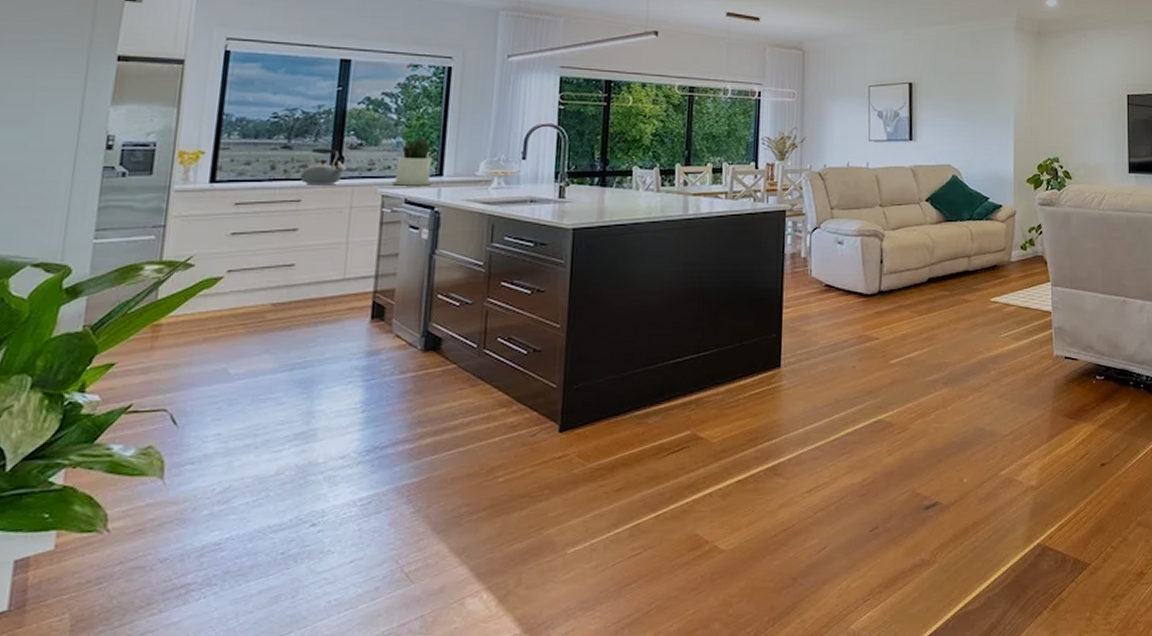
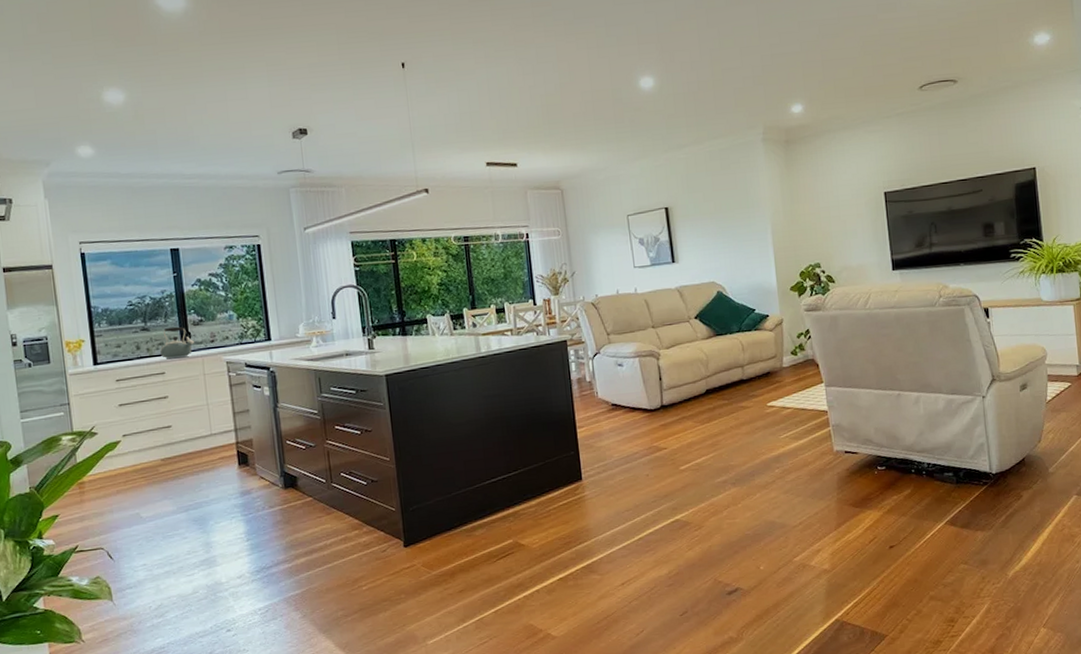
planter: present [391,137,433,186] -> none [230,308,264,353]

